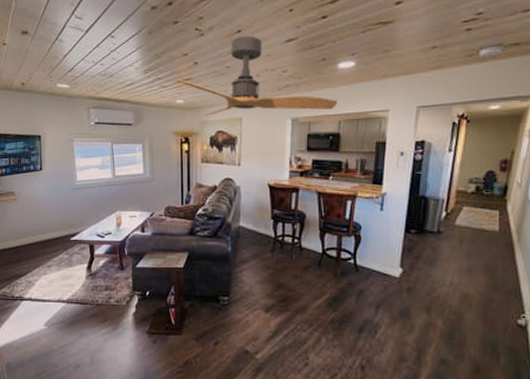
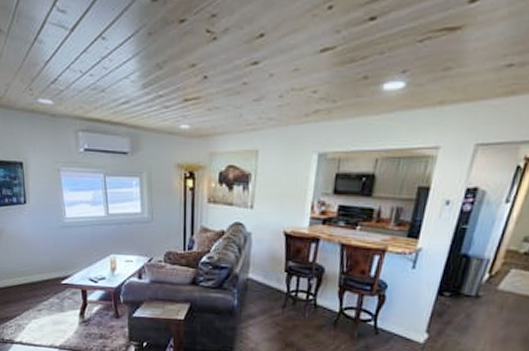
ceiling fan: present [178,35,338,116] -> none [183,42,377,146]

